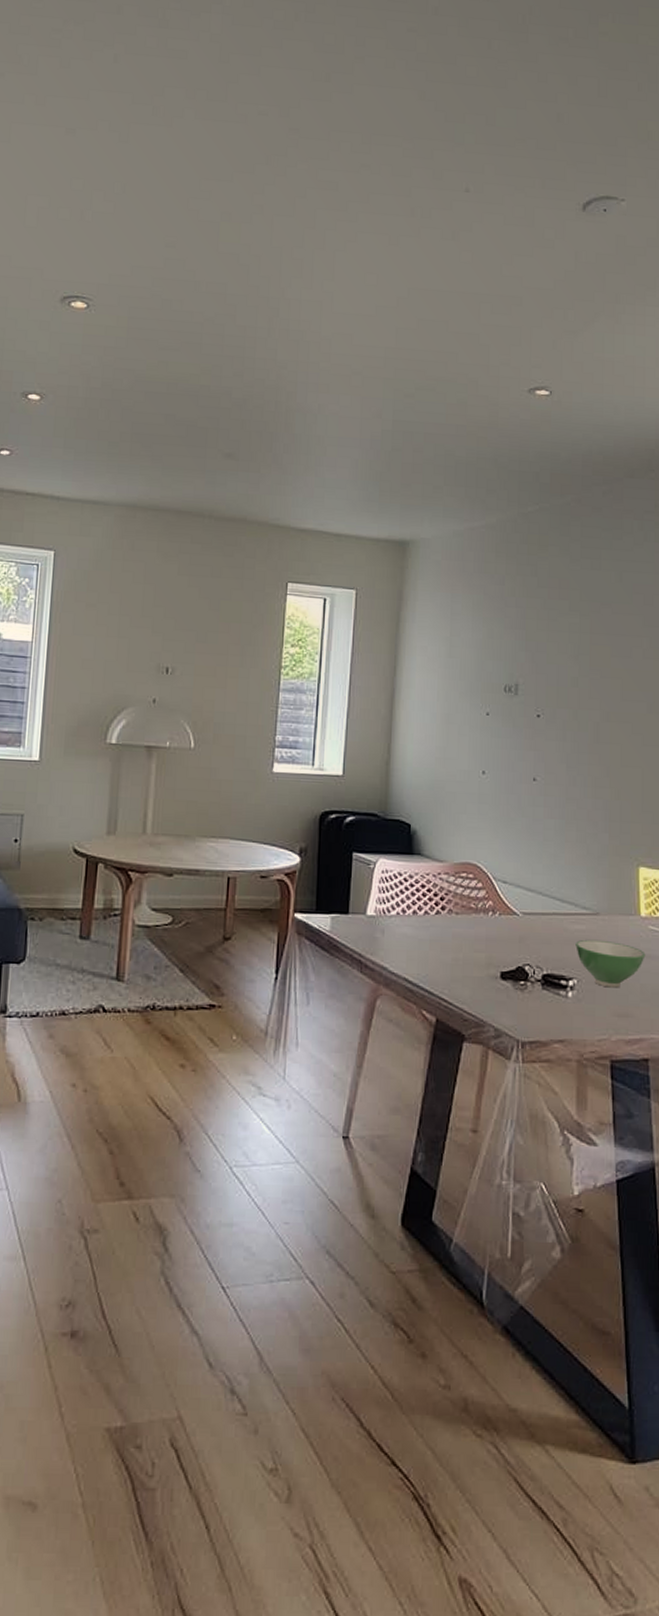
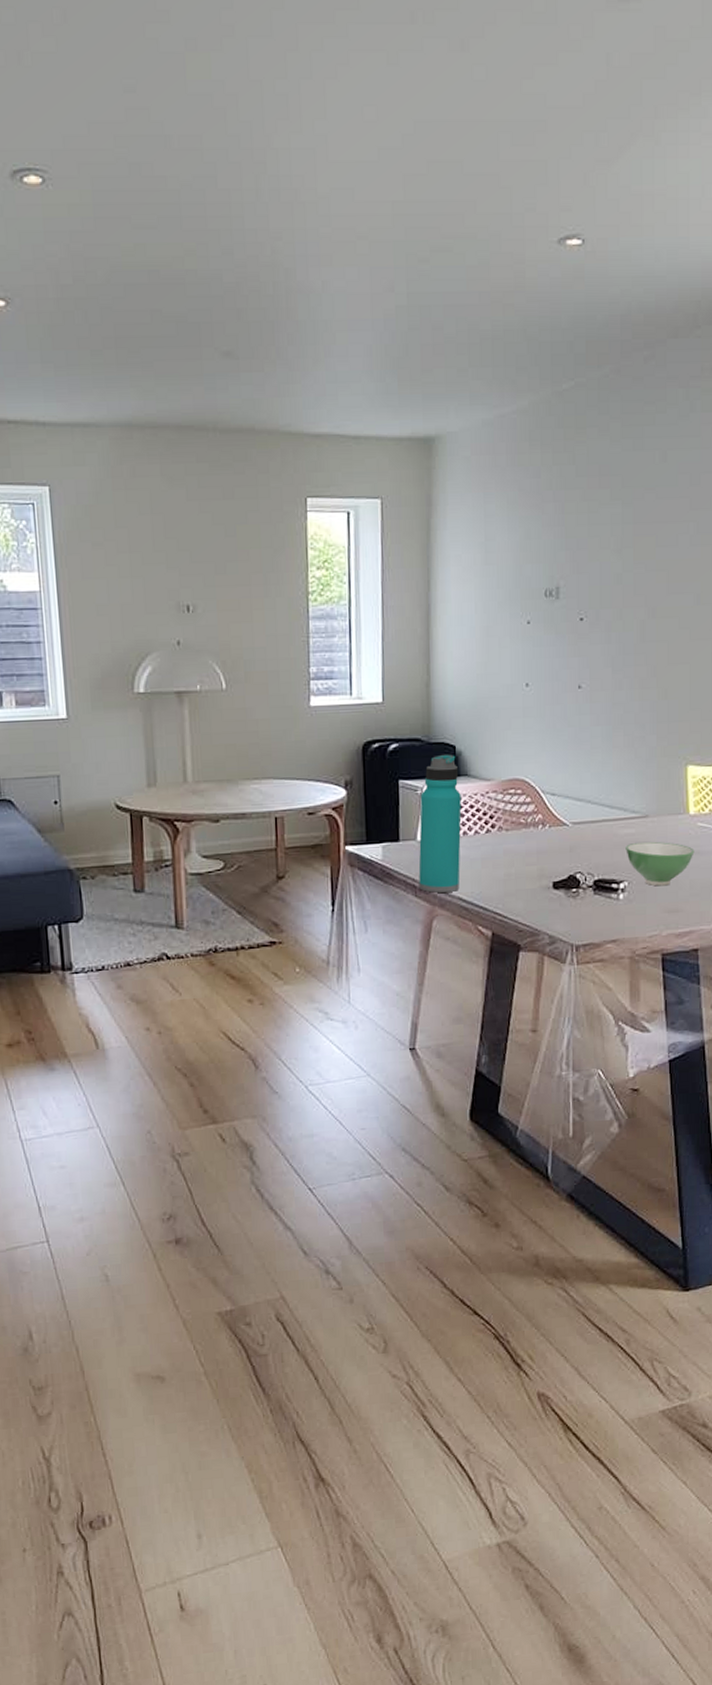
water bottle: none [365,831,413,971] -> present [418,754,462,893]

